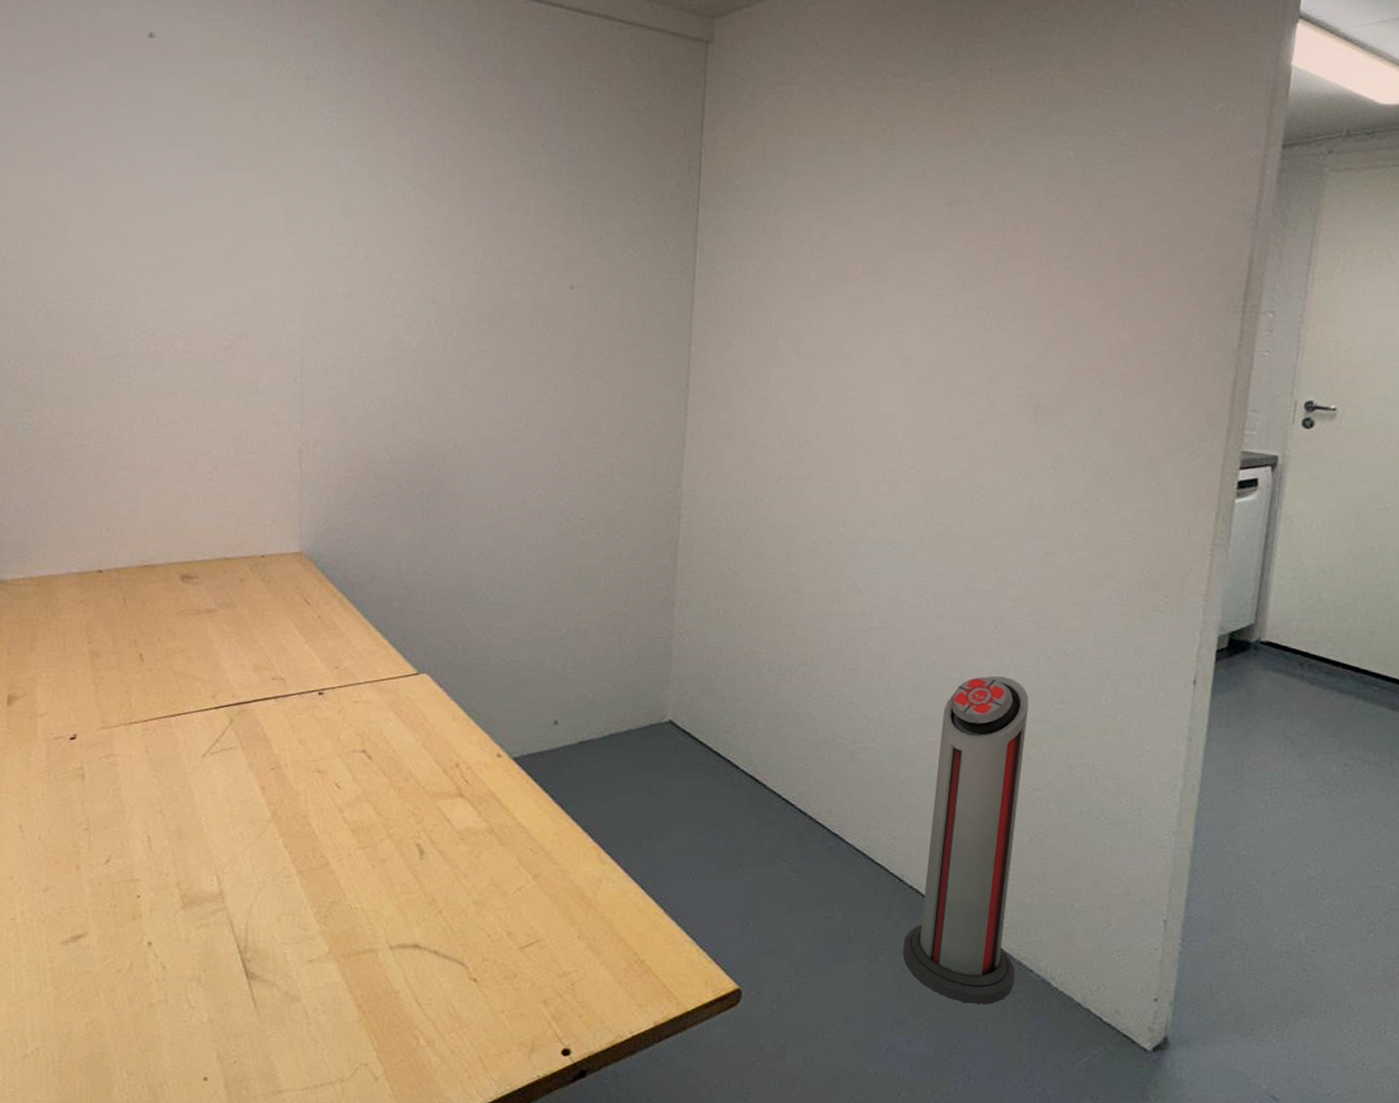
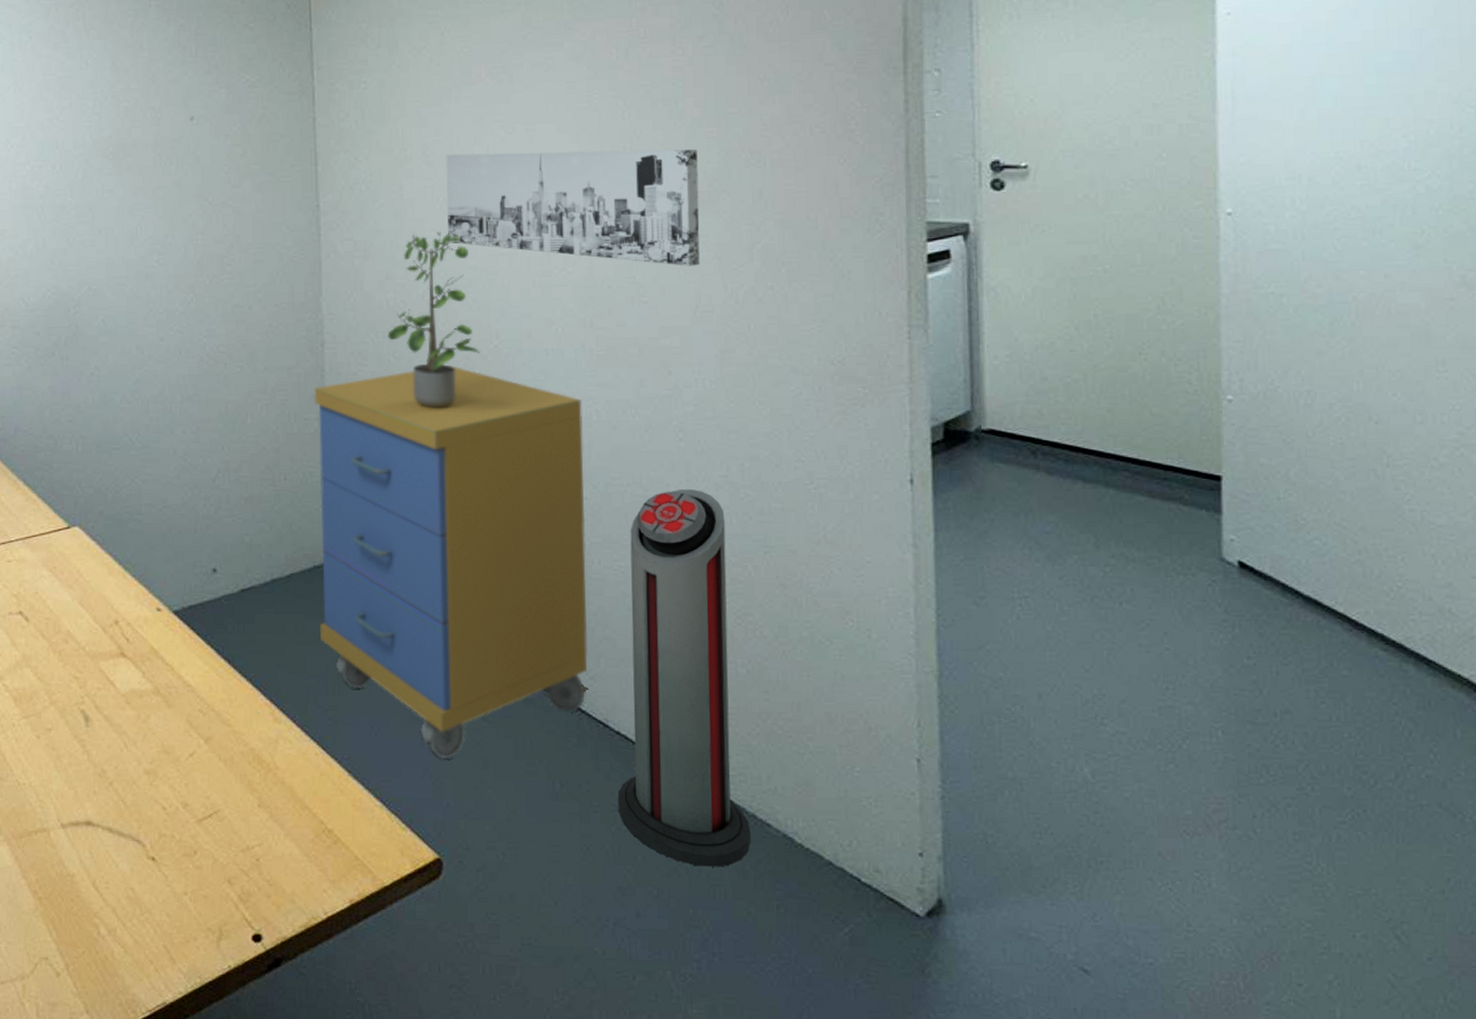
storage cabinet: none [650,548,914,902] -> present [314,365,588,758]
potted plant: none [741,420,827,587] -> present [387,229,481,409]
wall art: none [808,347,1048,474] -> present [446,149,700,266]

